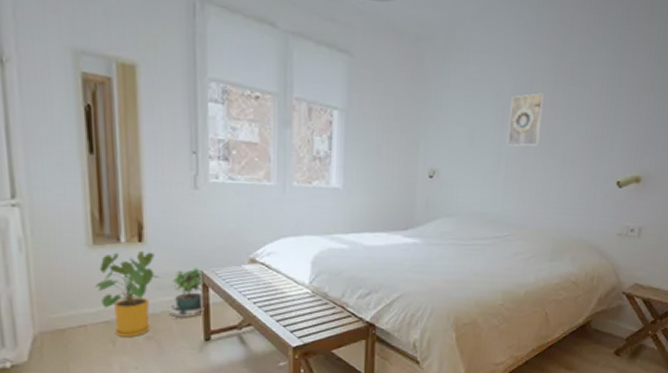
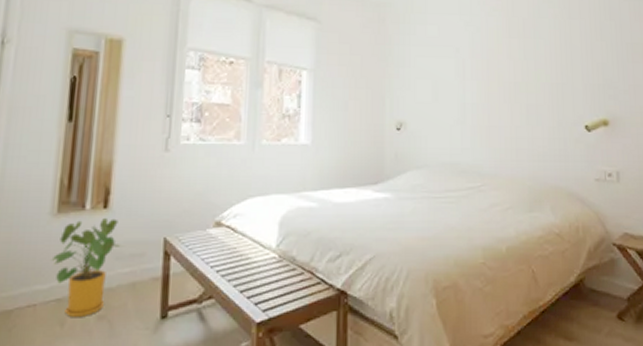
potted plant: present [169,266,204,322] -> none [126,233,166,297]
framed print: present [507,93,546,147] -> none [470,46,503,96]

